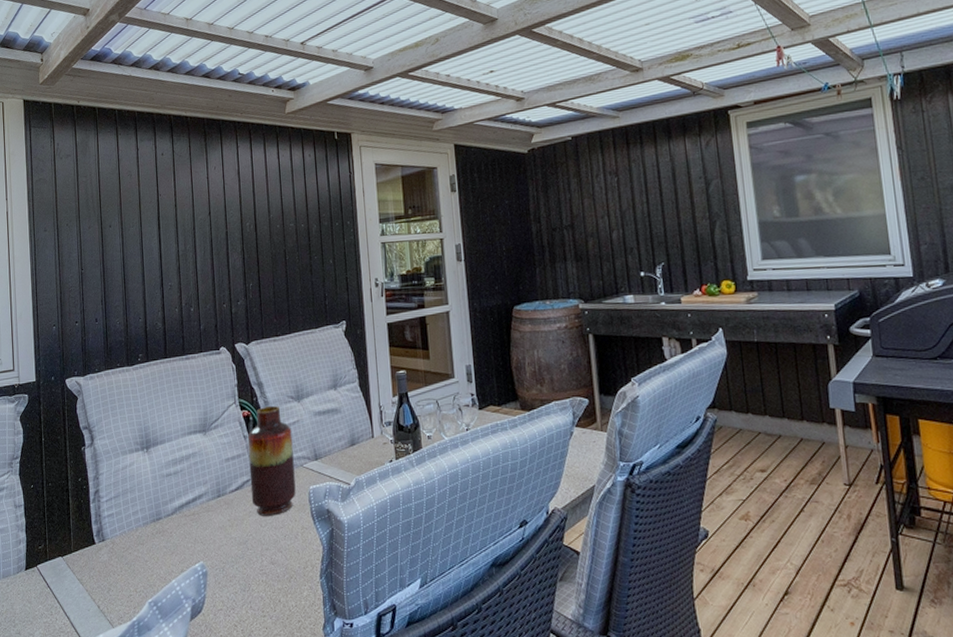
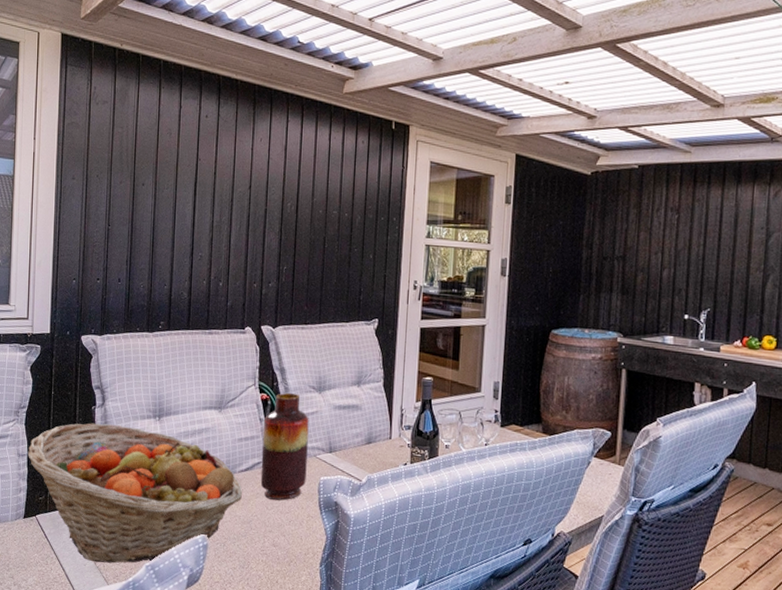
fruit basket: none [24,462,235,606] -> present [28,423,242,564]

